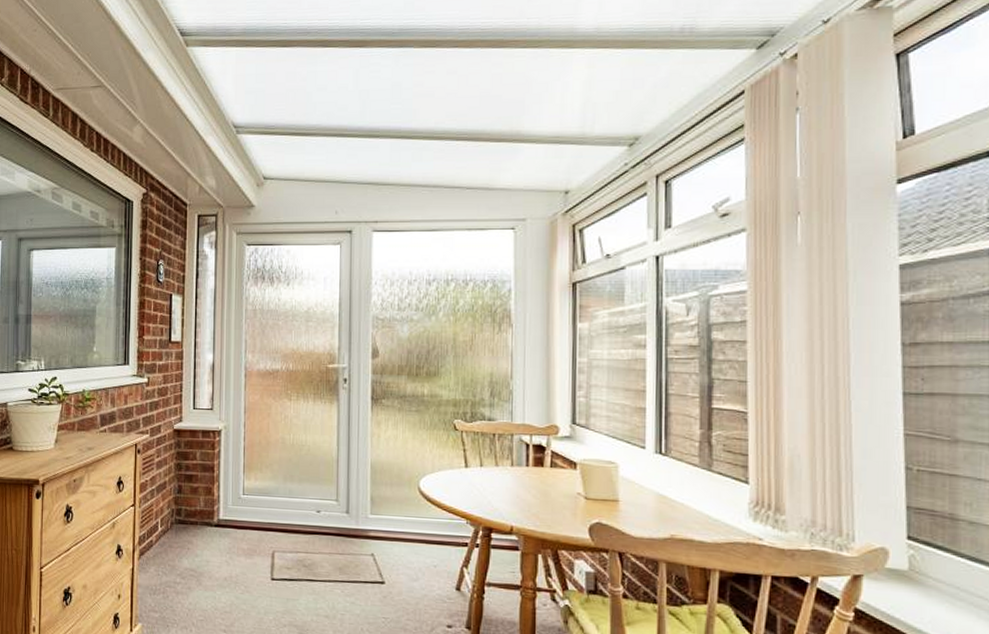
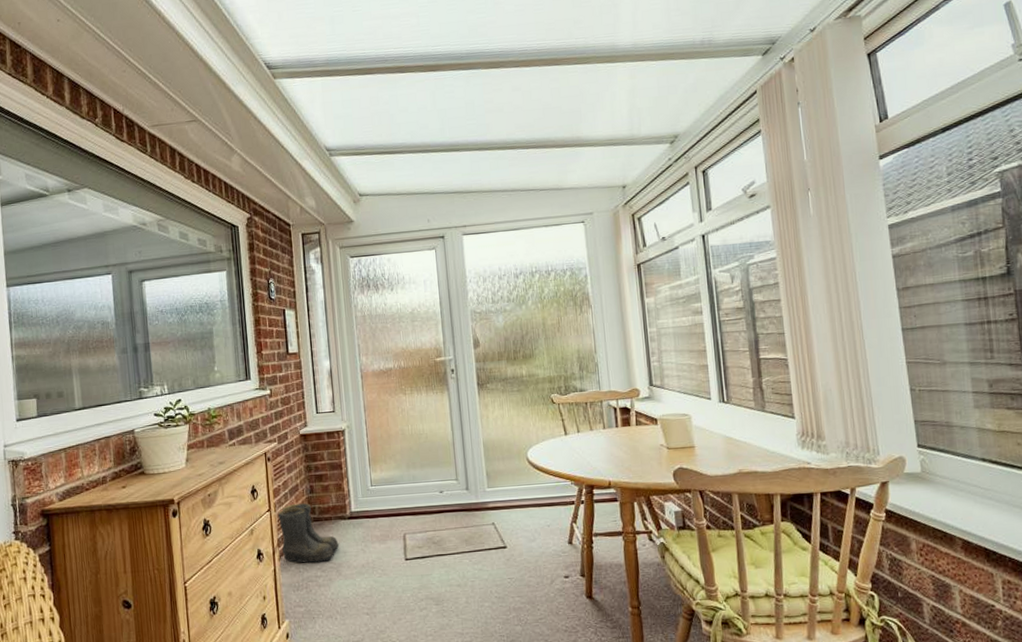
boots: none [142,502,203,569] -> present [278,503,340,563]

